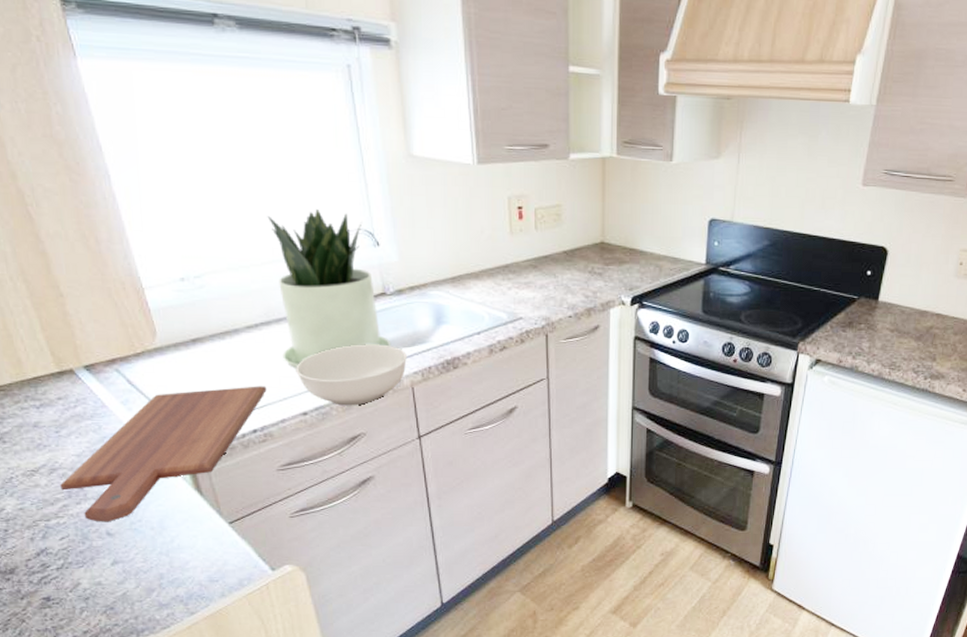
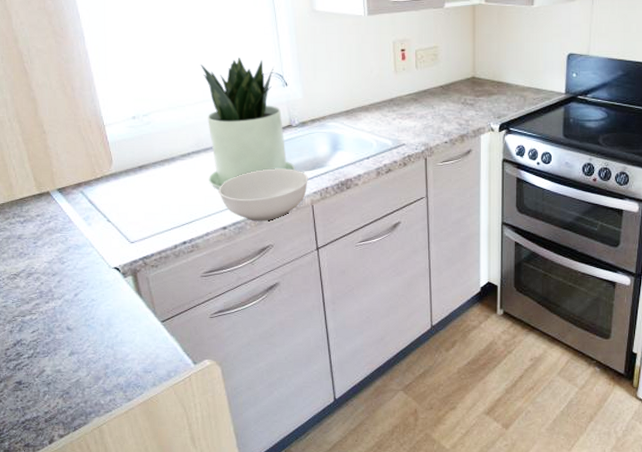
cutting board: present [60,386,267,522] -> none [34,204,195,319]

